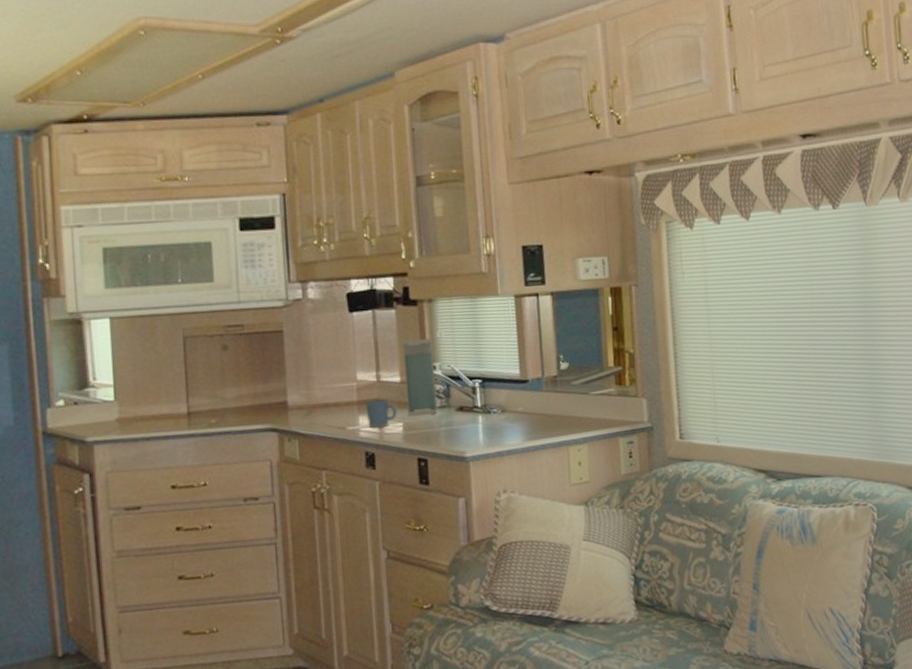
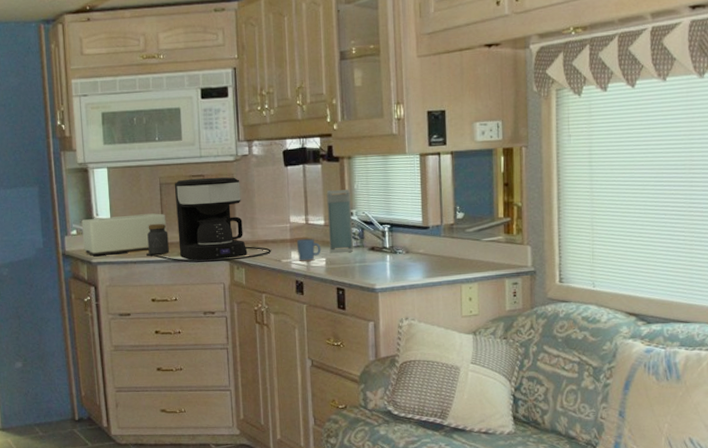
toaster: none [71,374,193,434] -> present [81,213,167,257]
coffee maker: none [163,326,333,437] -> present [145,177,271,263]
jar: none [165,387,196,428] -> present [147,223,169,255]

